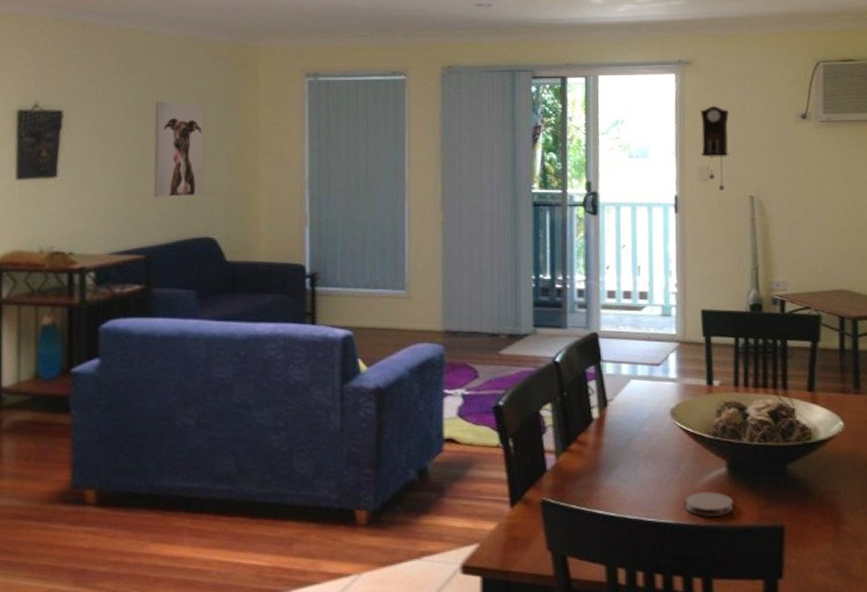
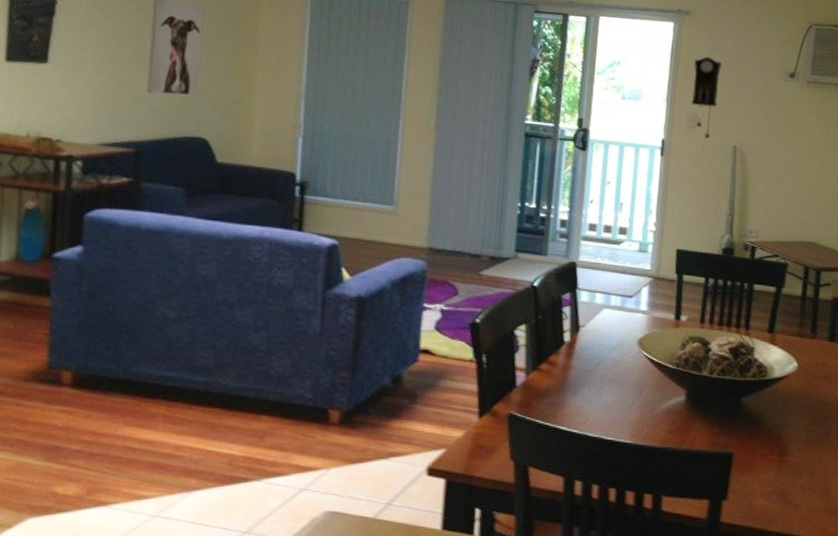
coaster: present [685,492,733,517] -> none [643,417,688,440]

